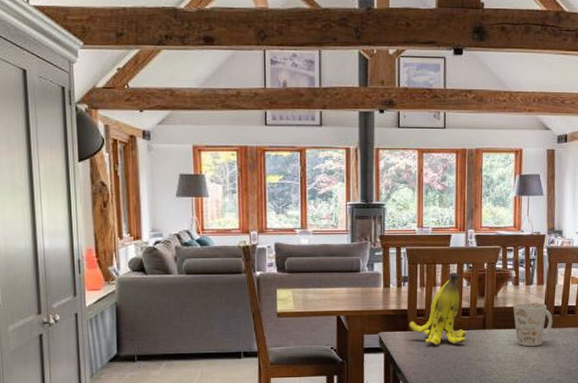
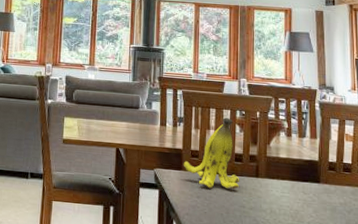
mug: present [513,303,553,347] -> none [286,154,328,202]

